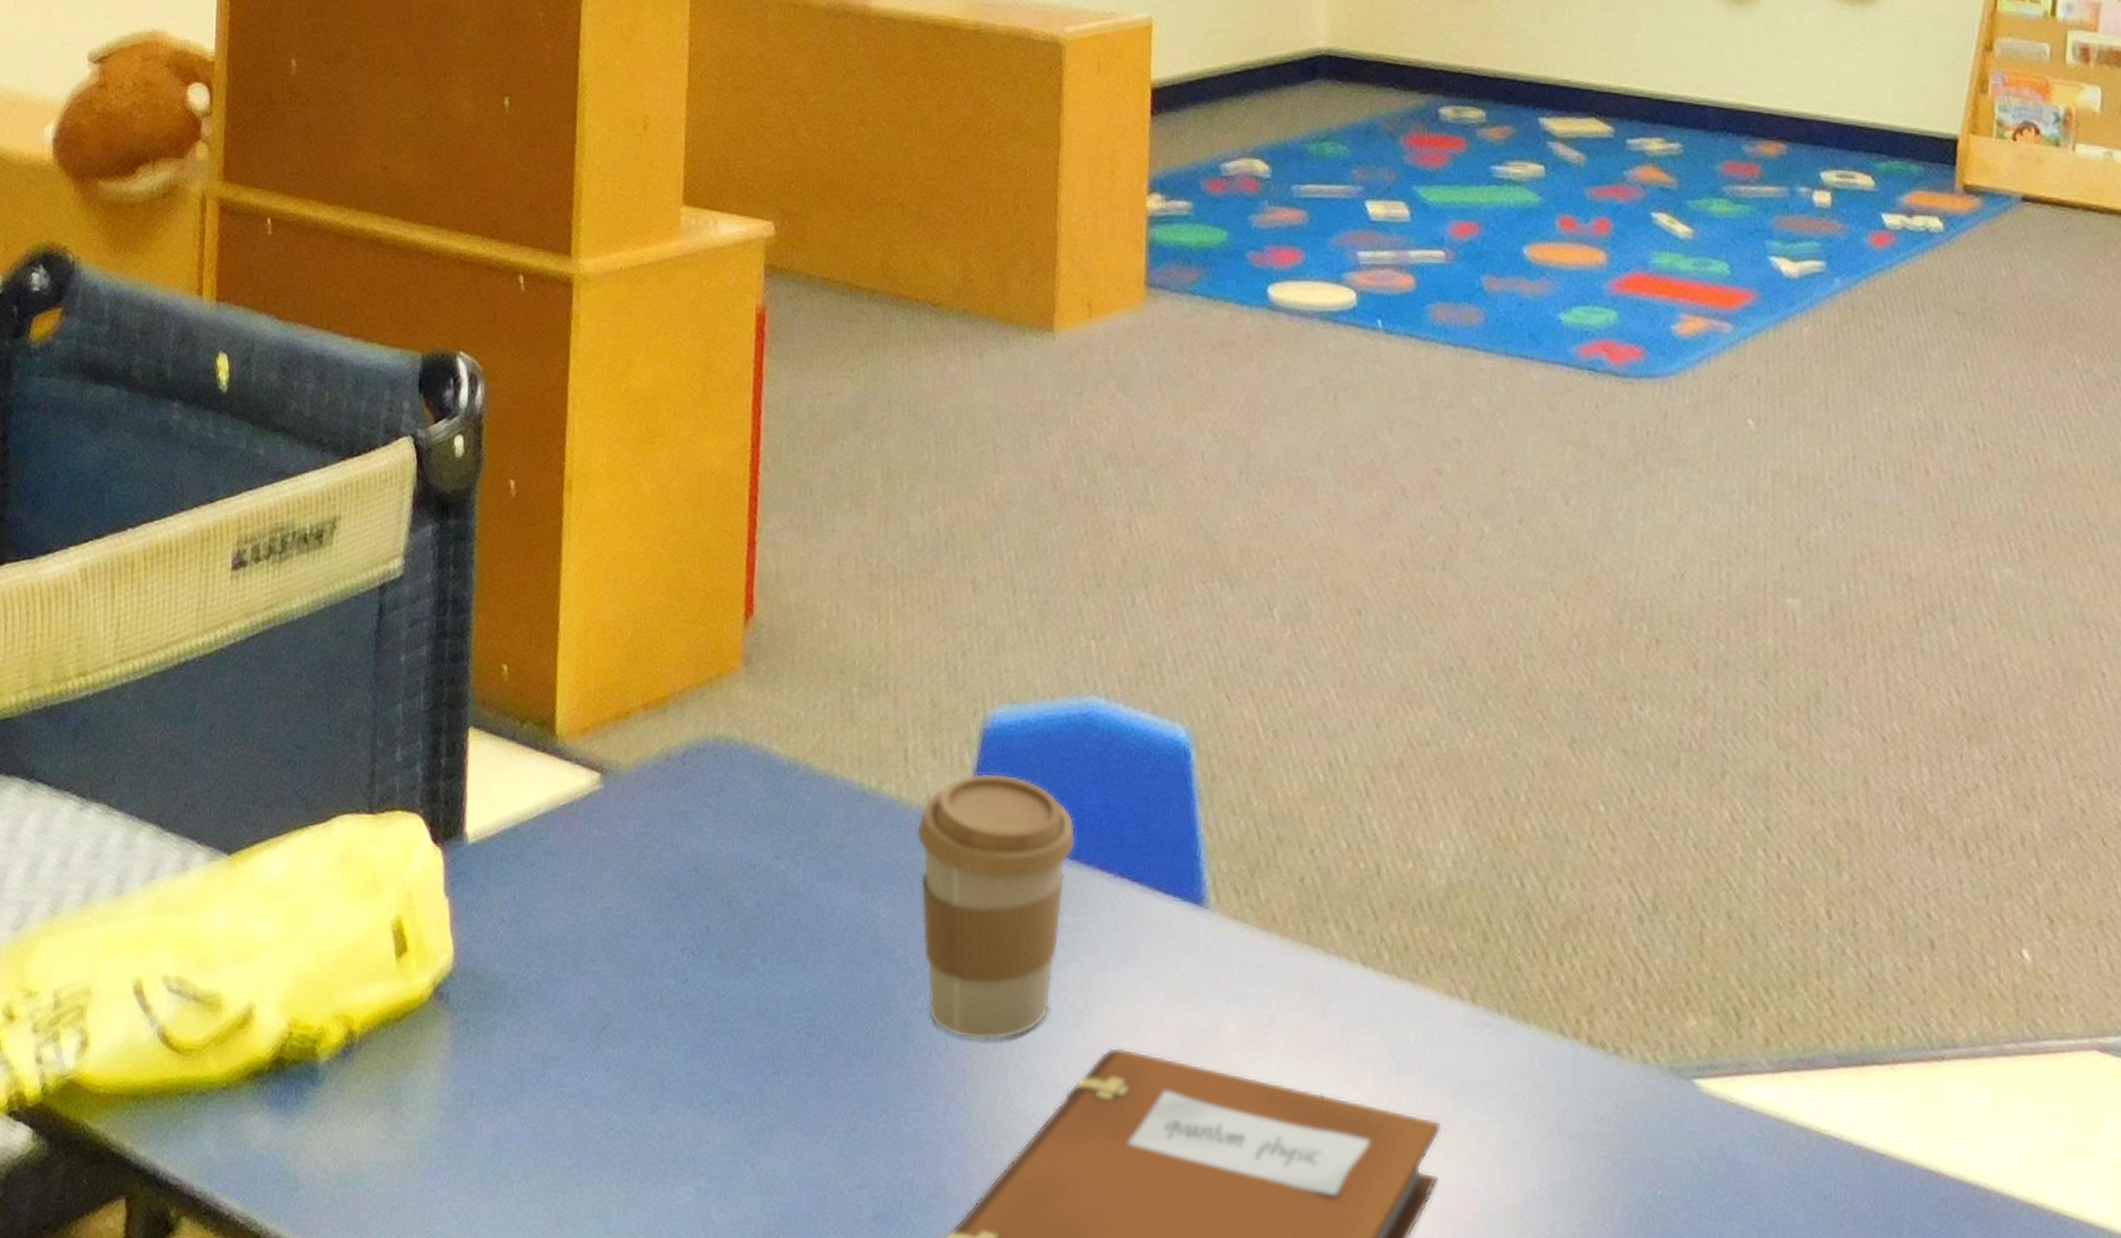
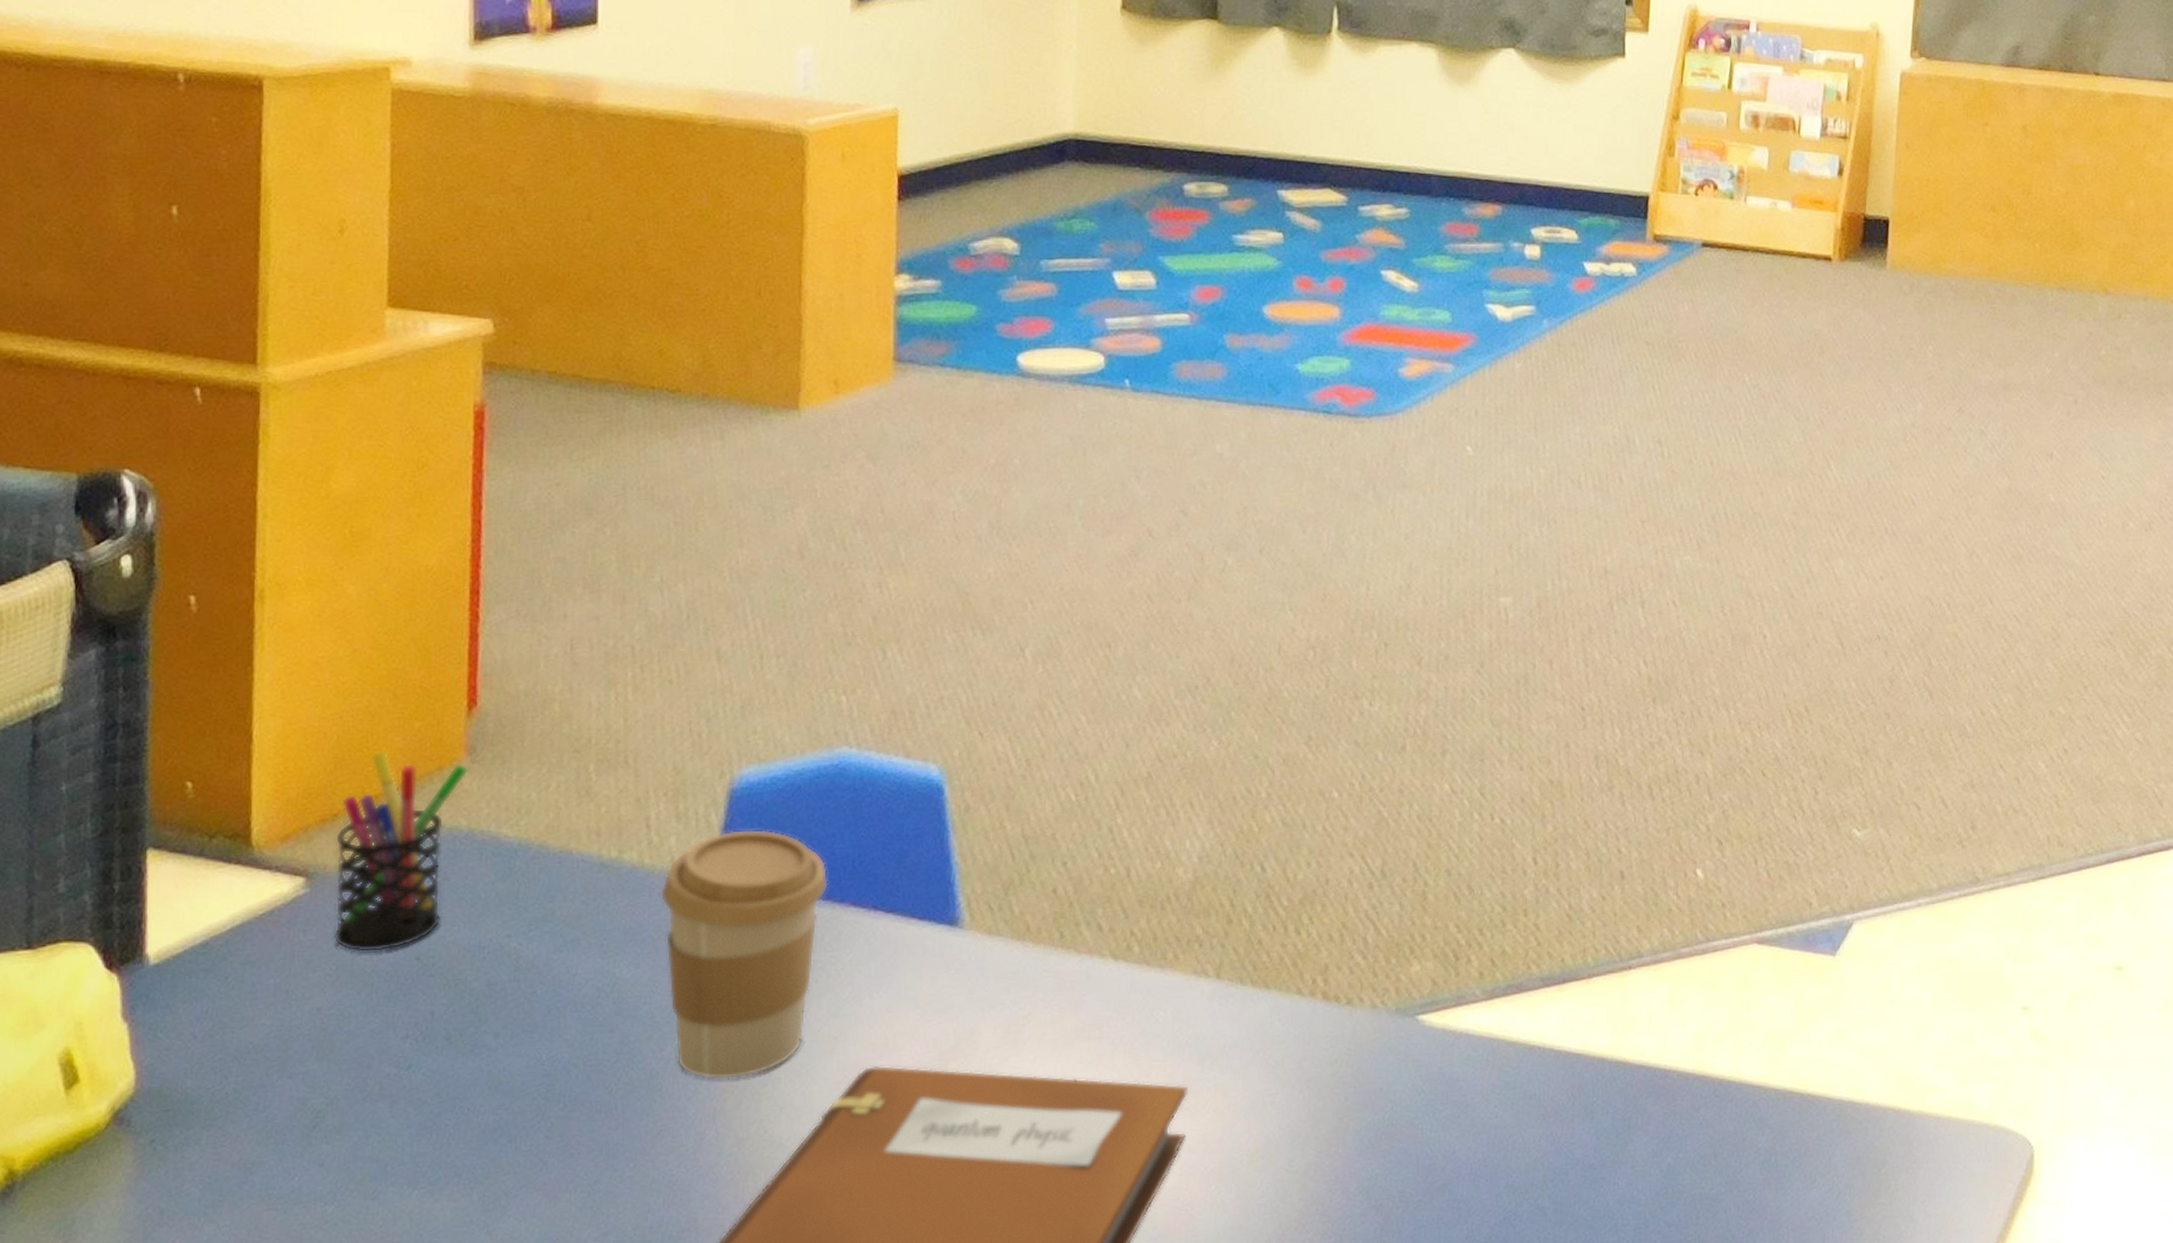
pen holder: none [623,652,744,858] -> present [333,751,469,953]

